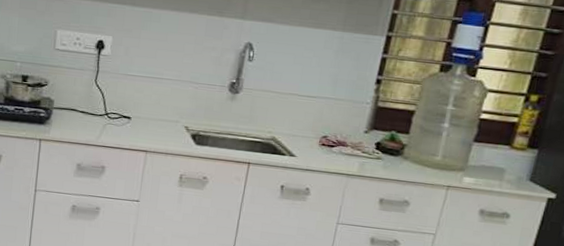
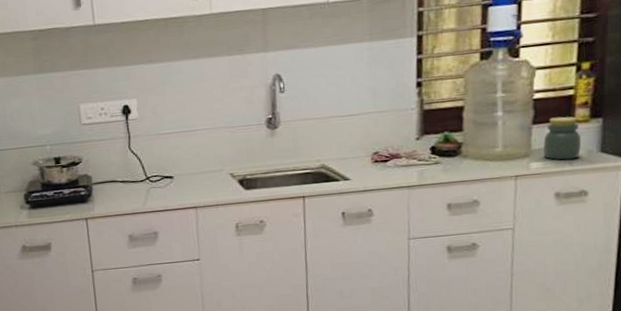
jar: none [478,139,516,182] -> present [543,116,581,160]

